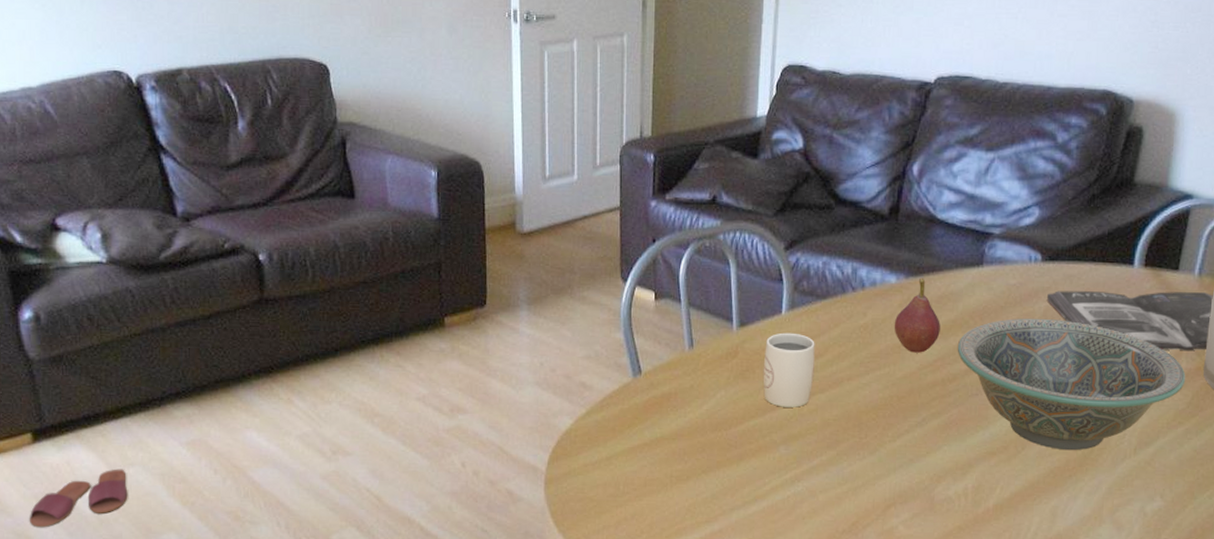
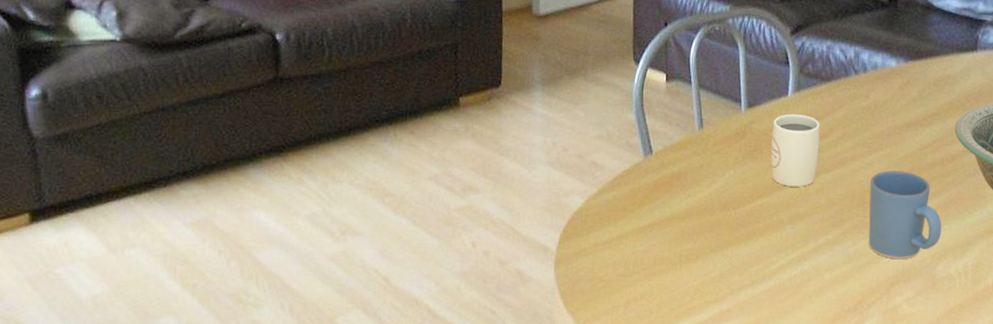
slippers: present [29,469,128,528] -> none [19,250,127,312]
mug: none [865,391,942,481] -> present [869,171,942,260]
fruit: present [894,278,940,353] -> none [895,62,939,134]

